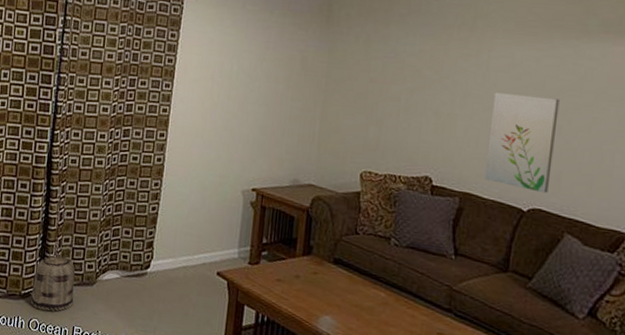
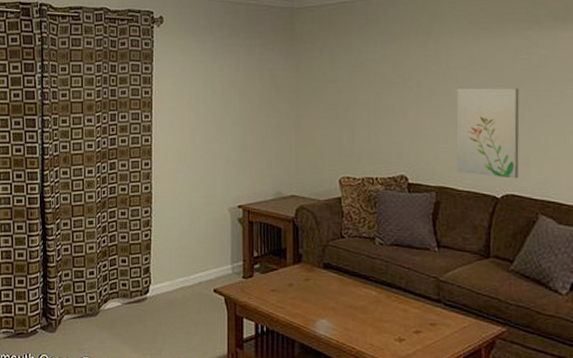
basket: present [30,246,75,312] -> none [38,282,80,346]

